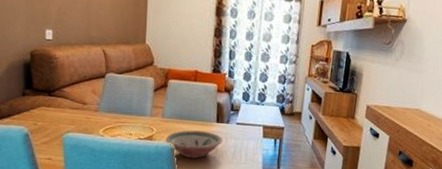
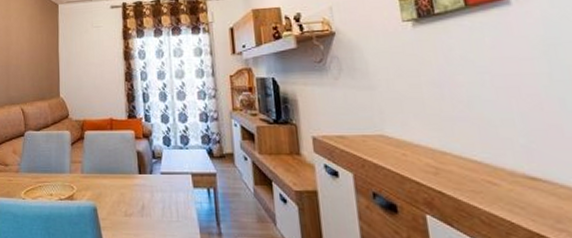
bowl: present [165,130,223,159] -> none [86,185,149,219]

